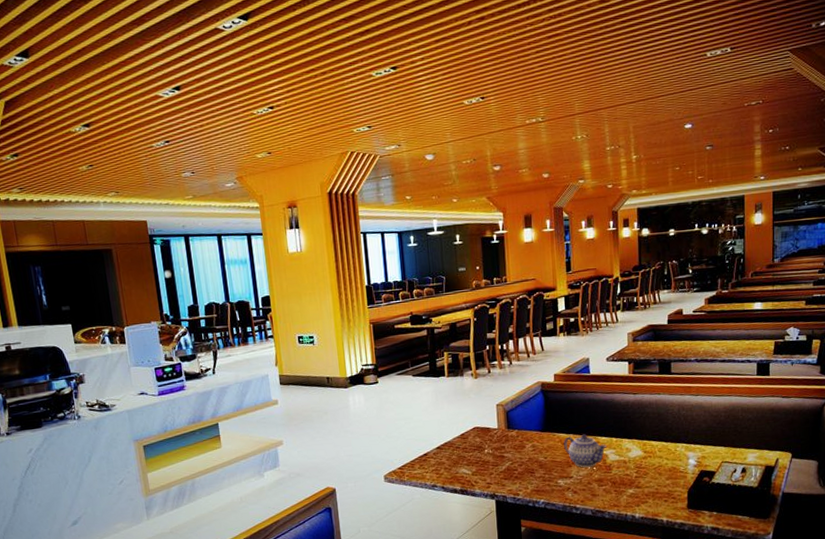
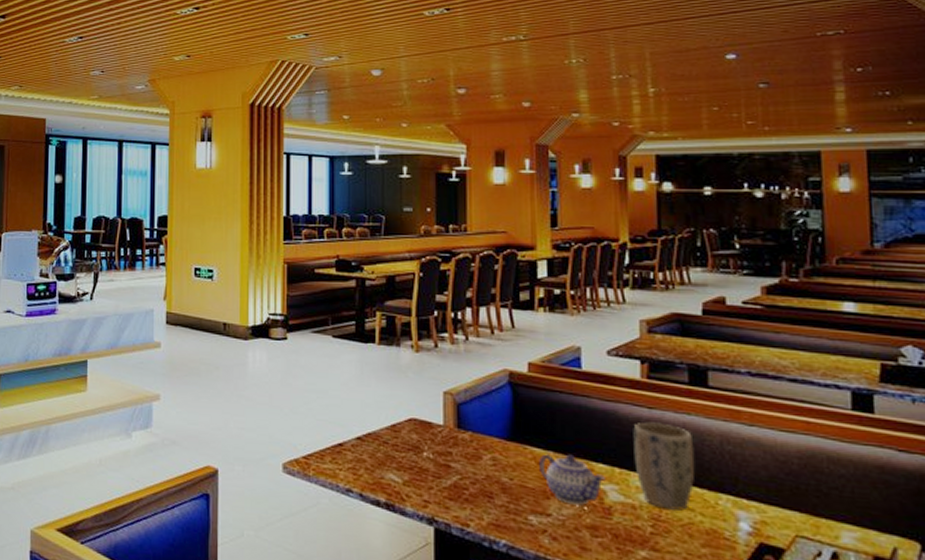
plant pot: none [624,403,663,460] -> present [633,422,695,511]

